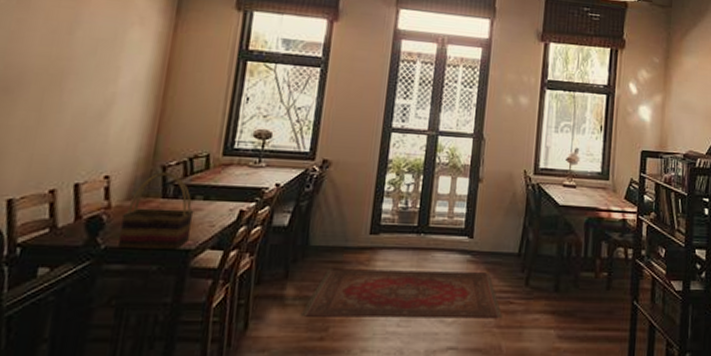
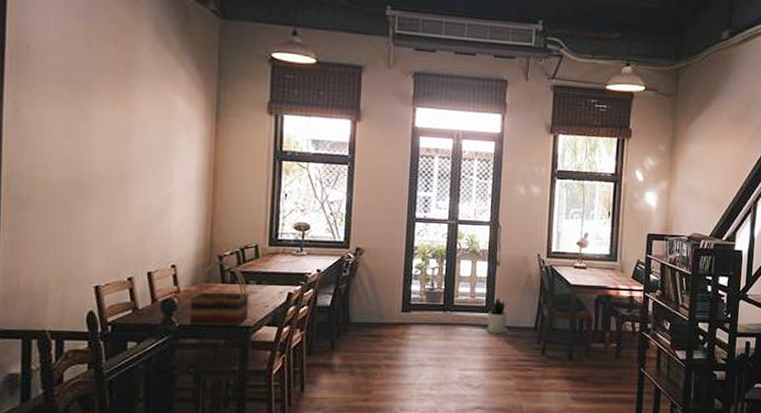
area rug: present [301,268,502,319] -> none [348,341,522,383]
planter: none [463,219,488,260] -> present [485,298,508,334]

